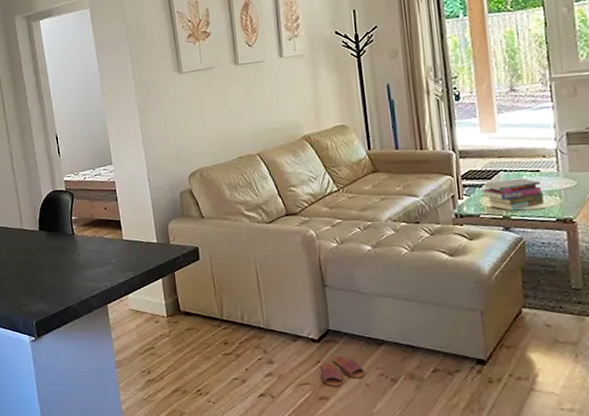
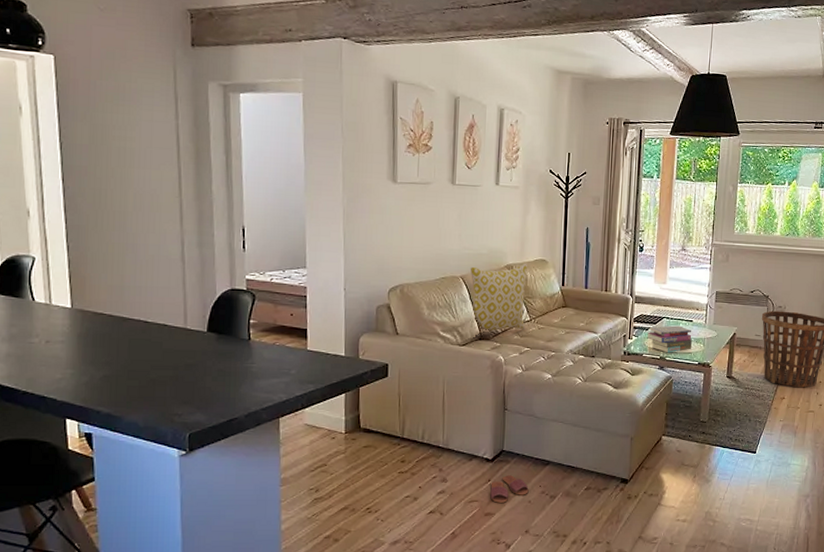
pillow: none [265,131,334,212] -> present [470,263,527,336]

